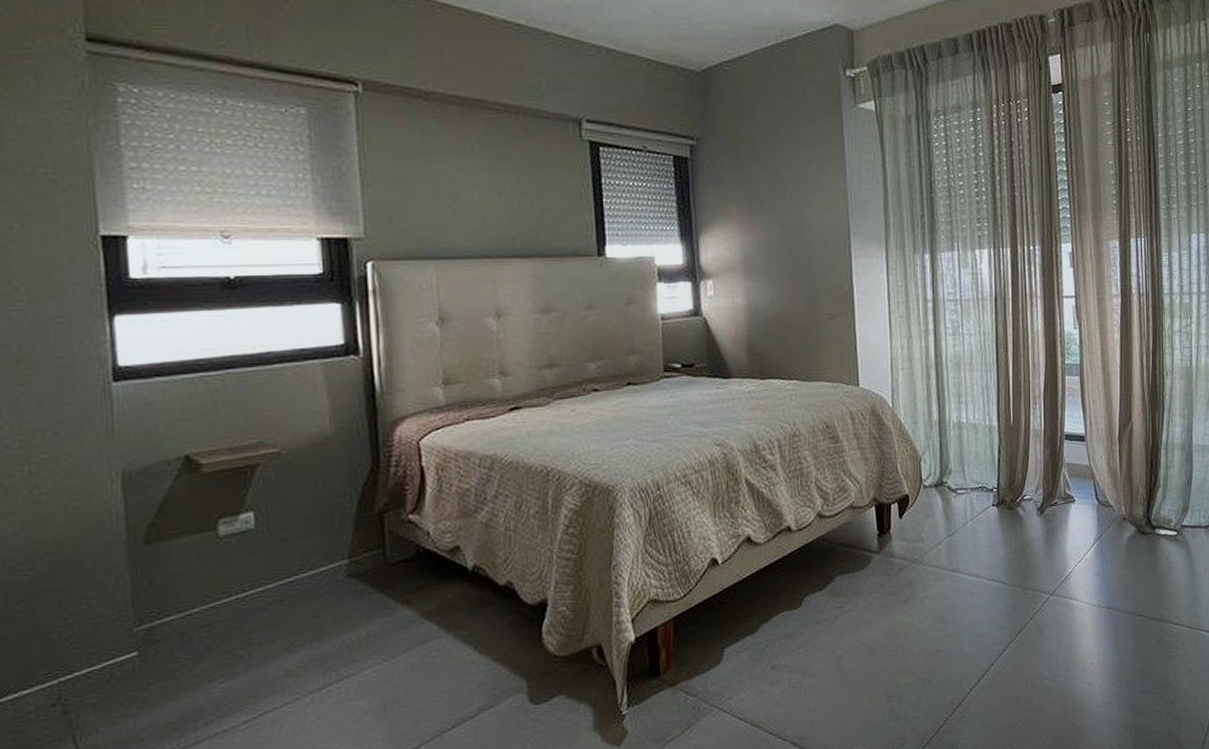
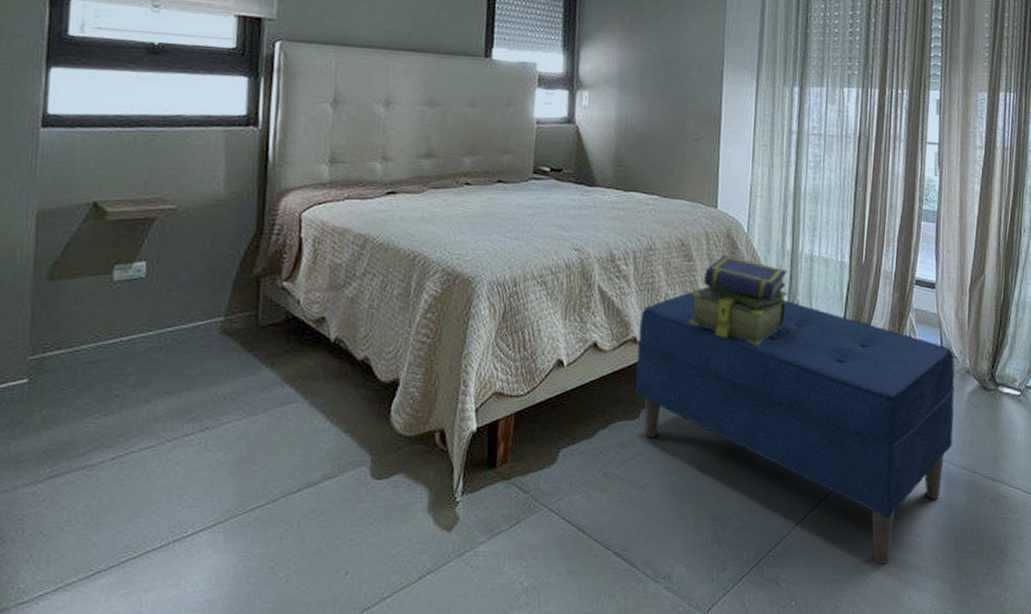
bench: none [792,467,1115,716] -> present [636,287,955,564]
stack of books: none [842,433,940,520] -> present [689,256,788,346]

